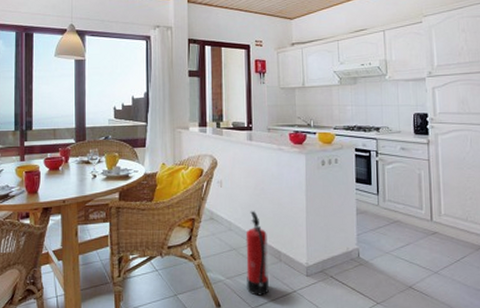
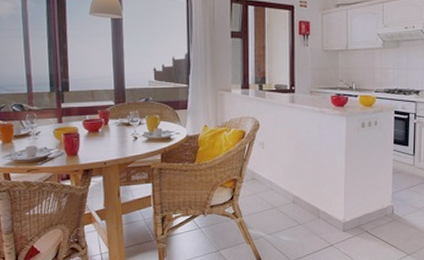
fire extinguisher: present [246,211,269,296] -> none [286,171,307,250]

